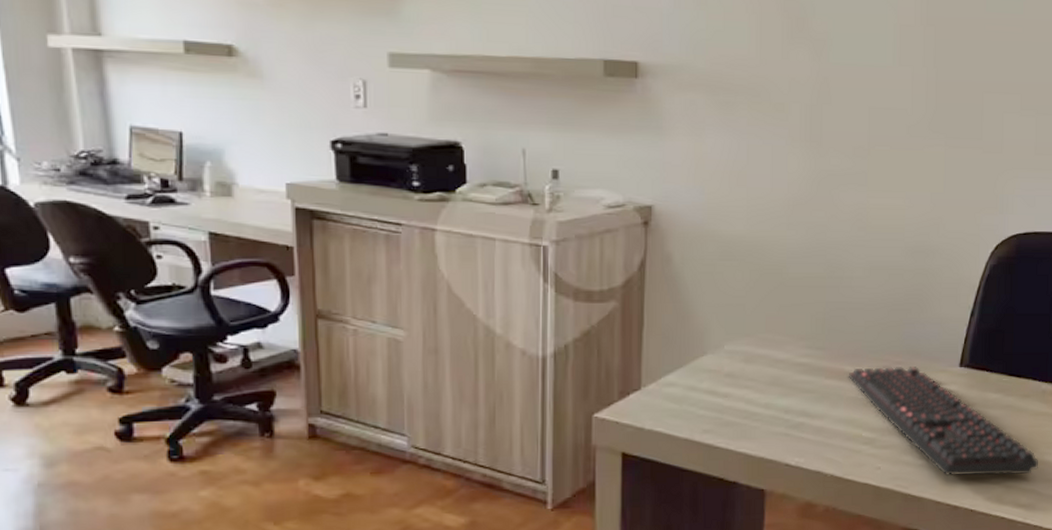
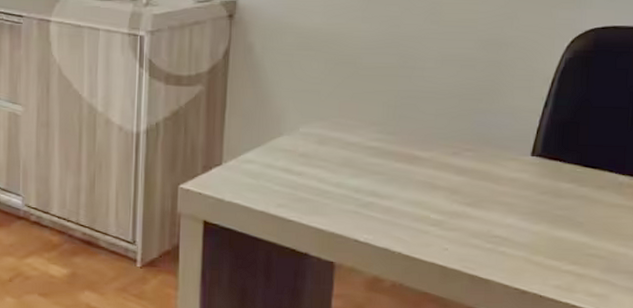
keyboard: present [849,367,1038,476] -> none [418,153,613,264]

